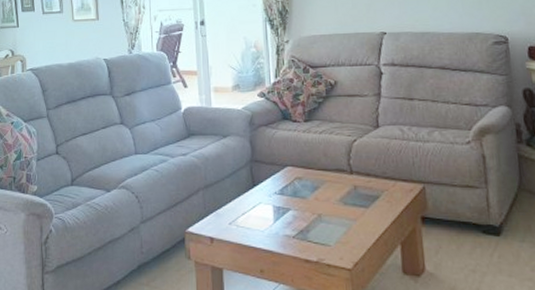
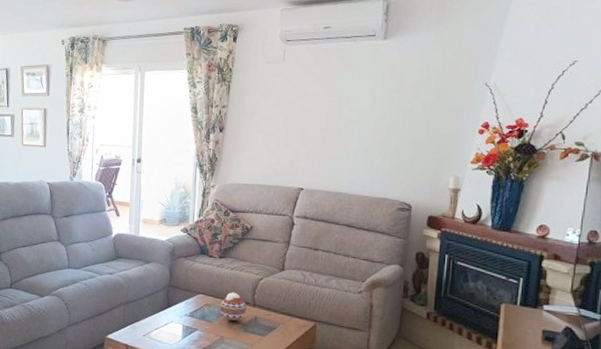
decorative ball: none [312,159,343,195] -> present [219,292,246,322]

